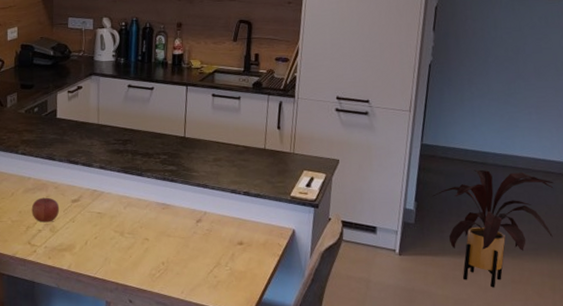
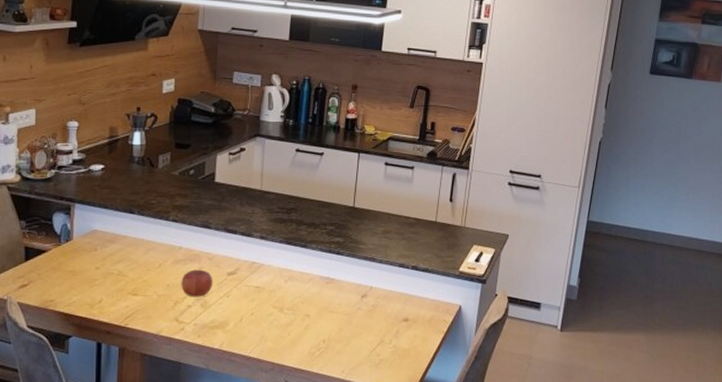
house plant: present [432,169,554,288] -> none [595,247,704,363]

